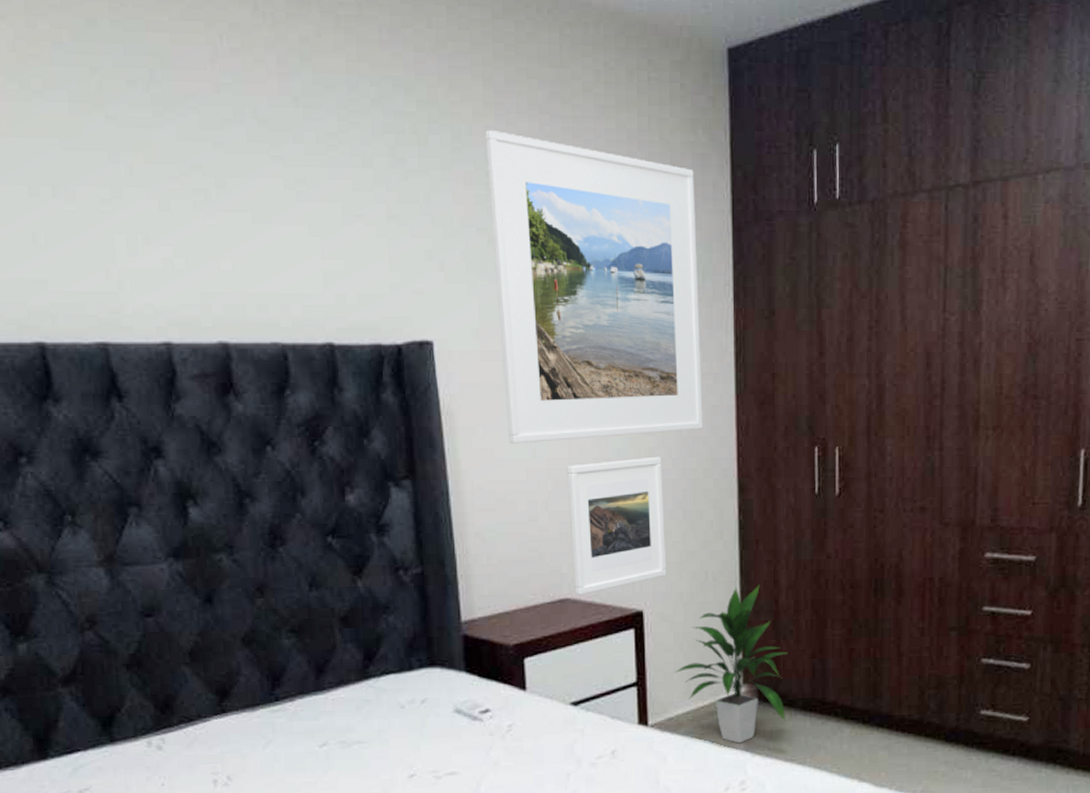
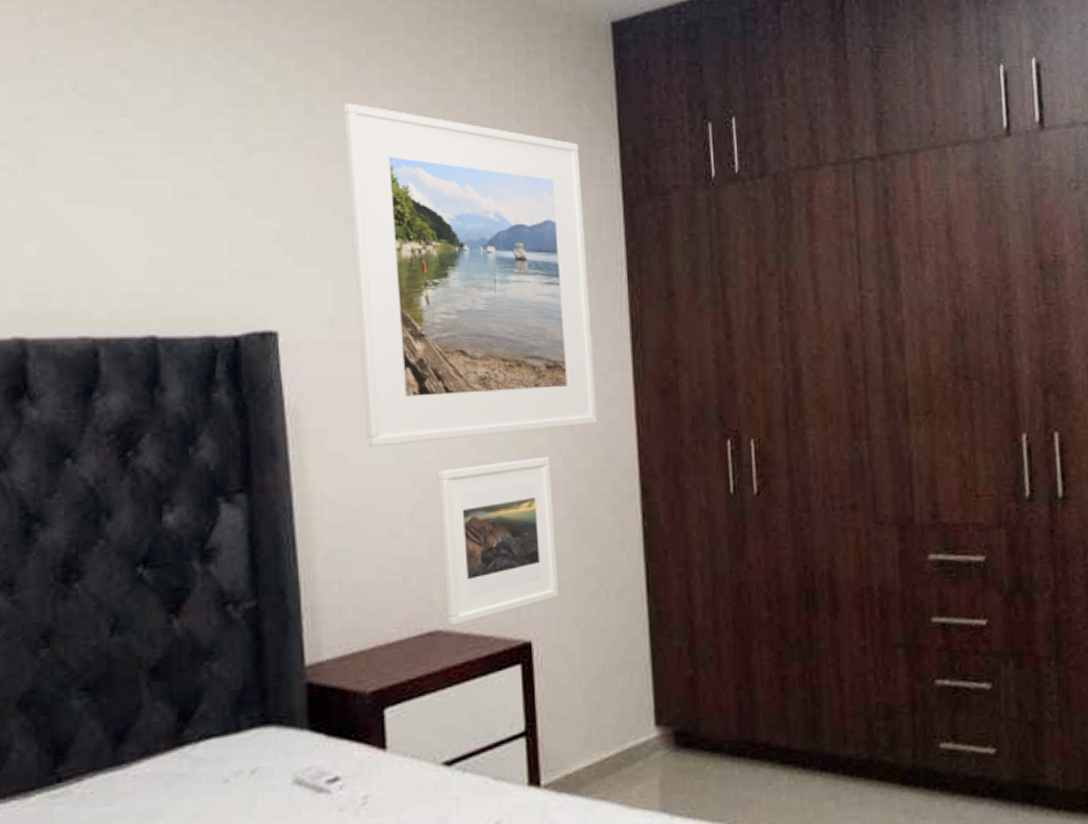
indoor plant: present [675,584,788,744] -> none [572,602,709,803]

